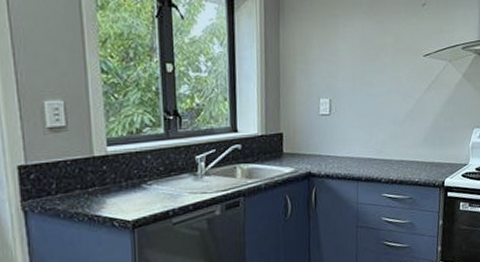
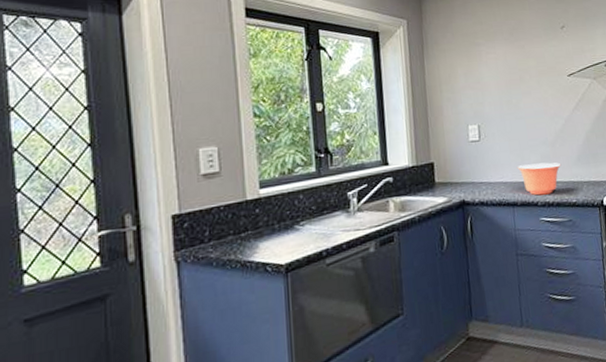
mixing bowl: none [364,141,408,172] -> present [517,162,561,196]

